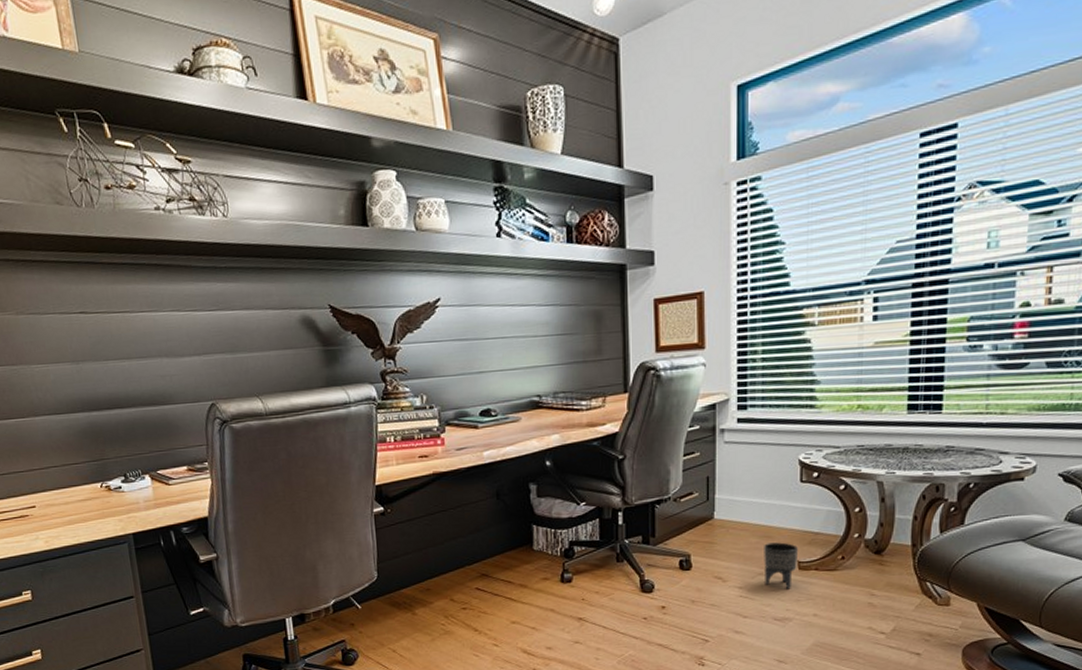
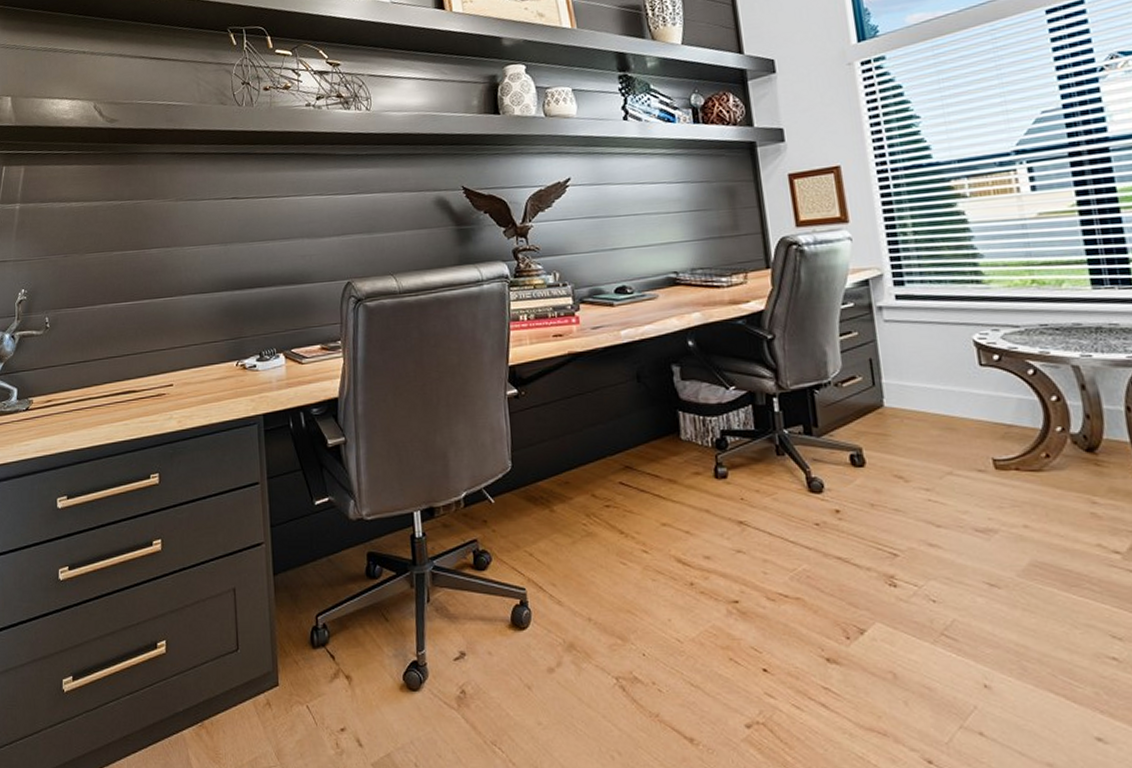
planter: present [764,542,798,589] -> none [948,435,993,493]

